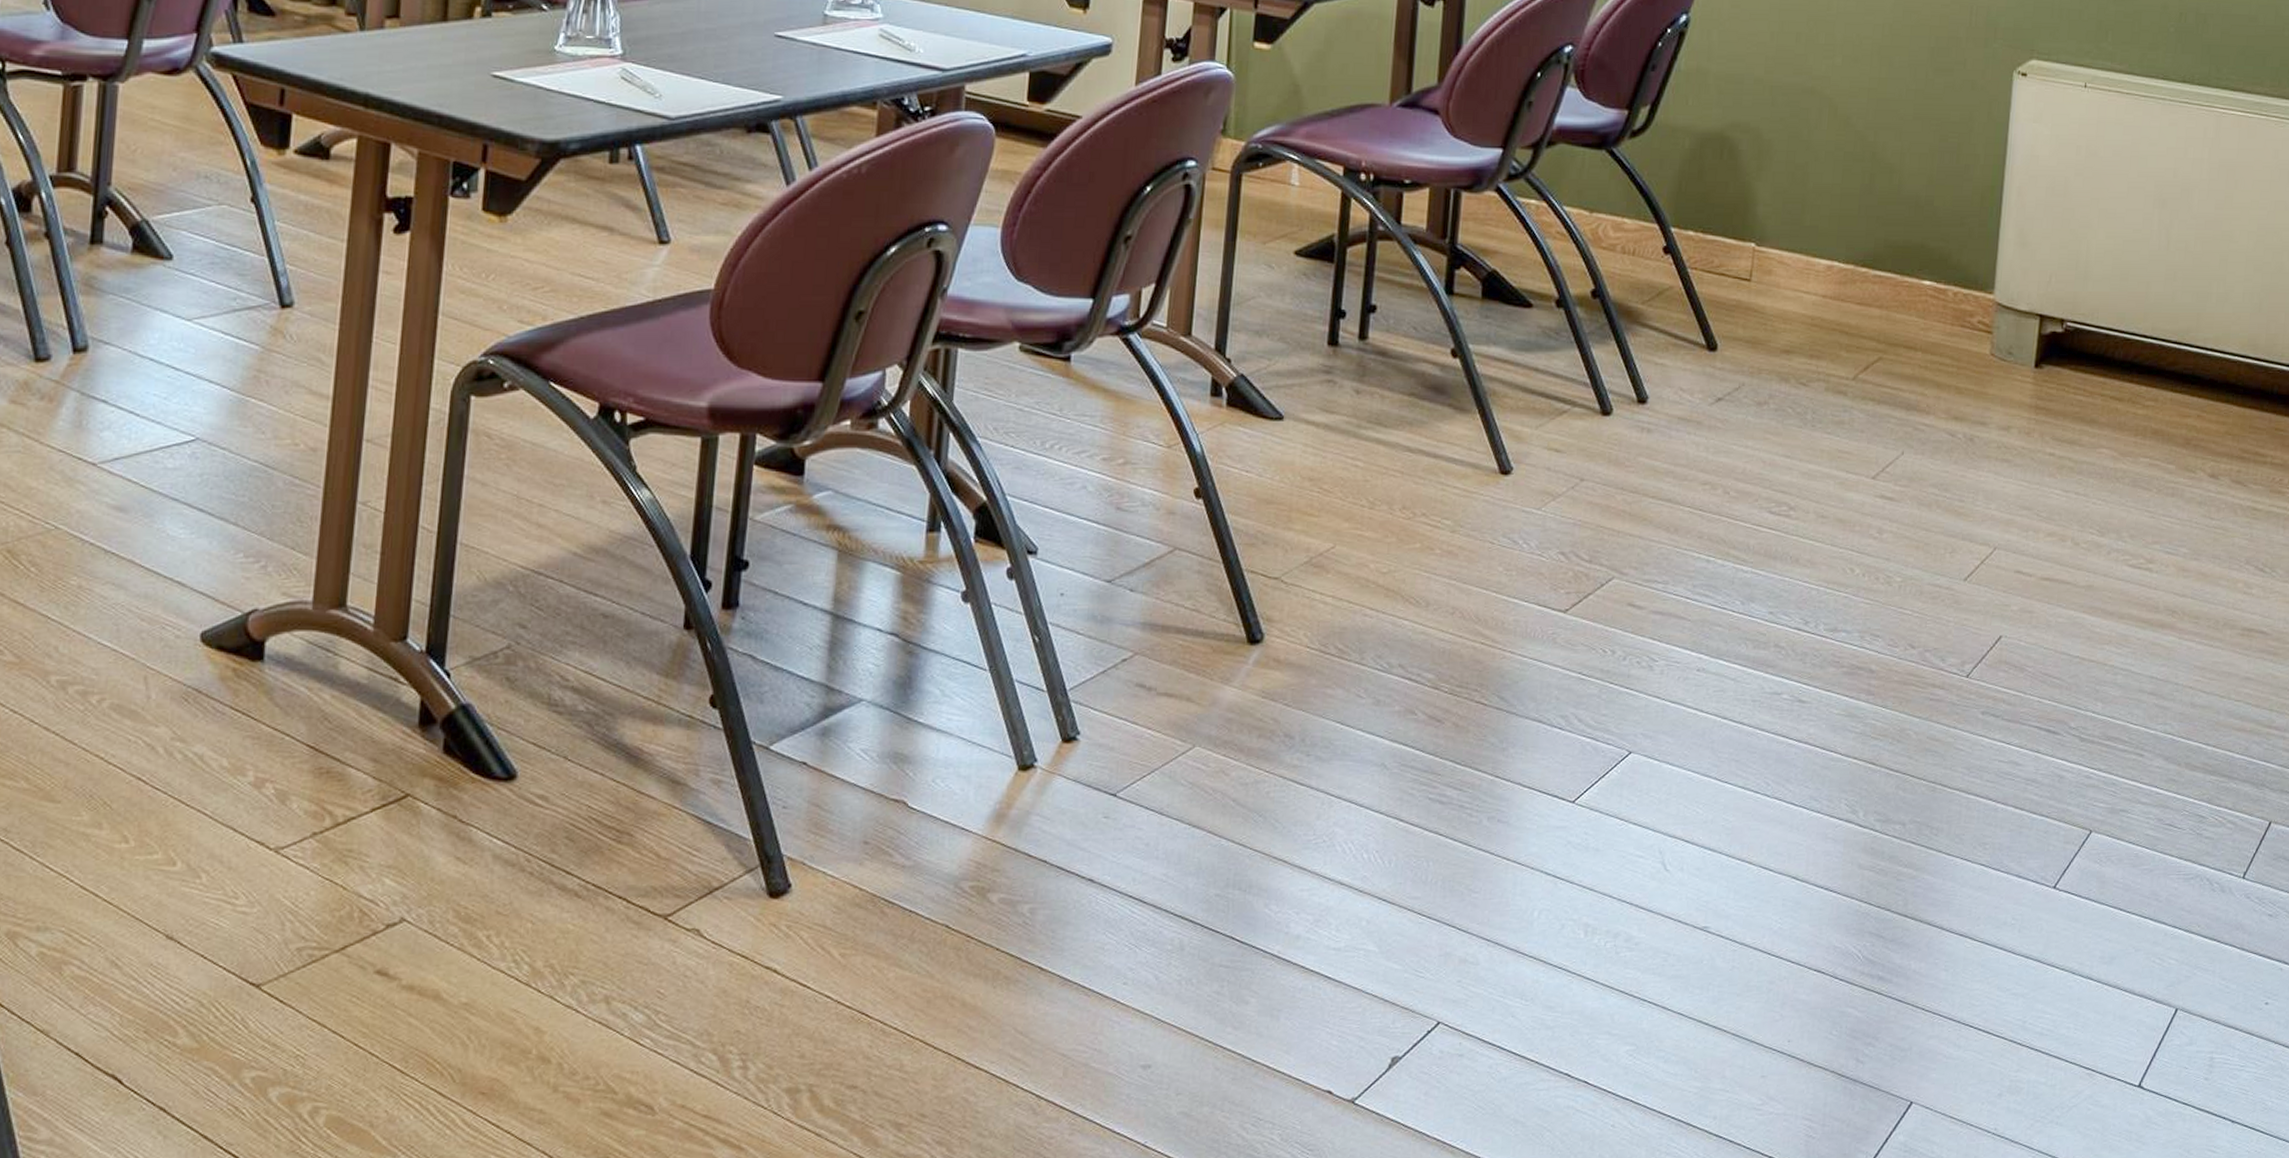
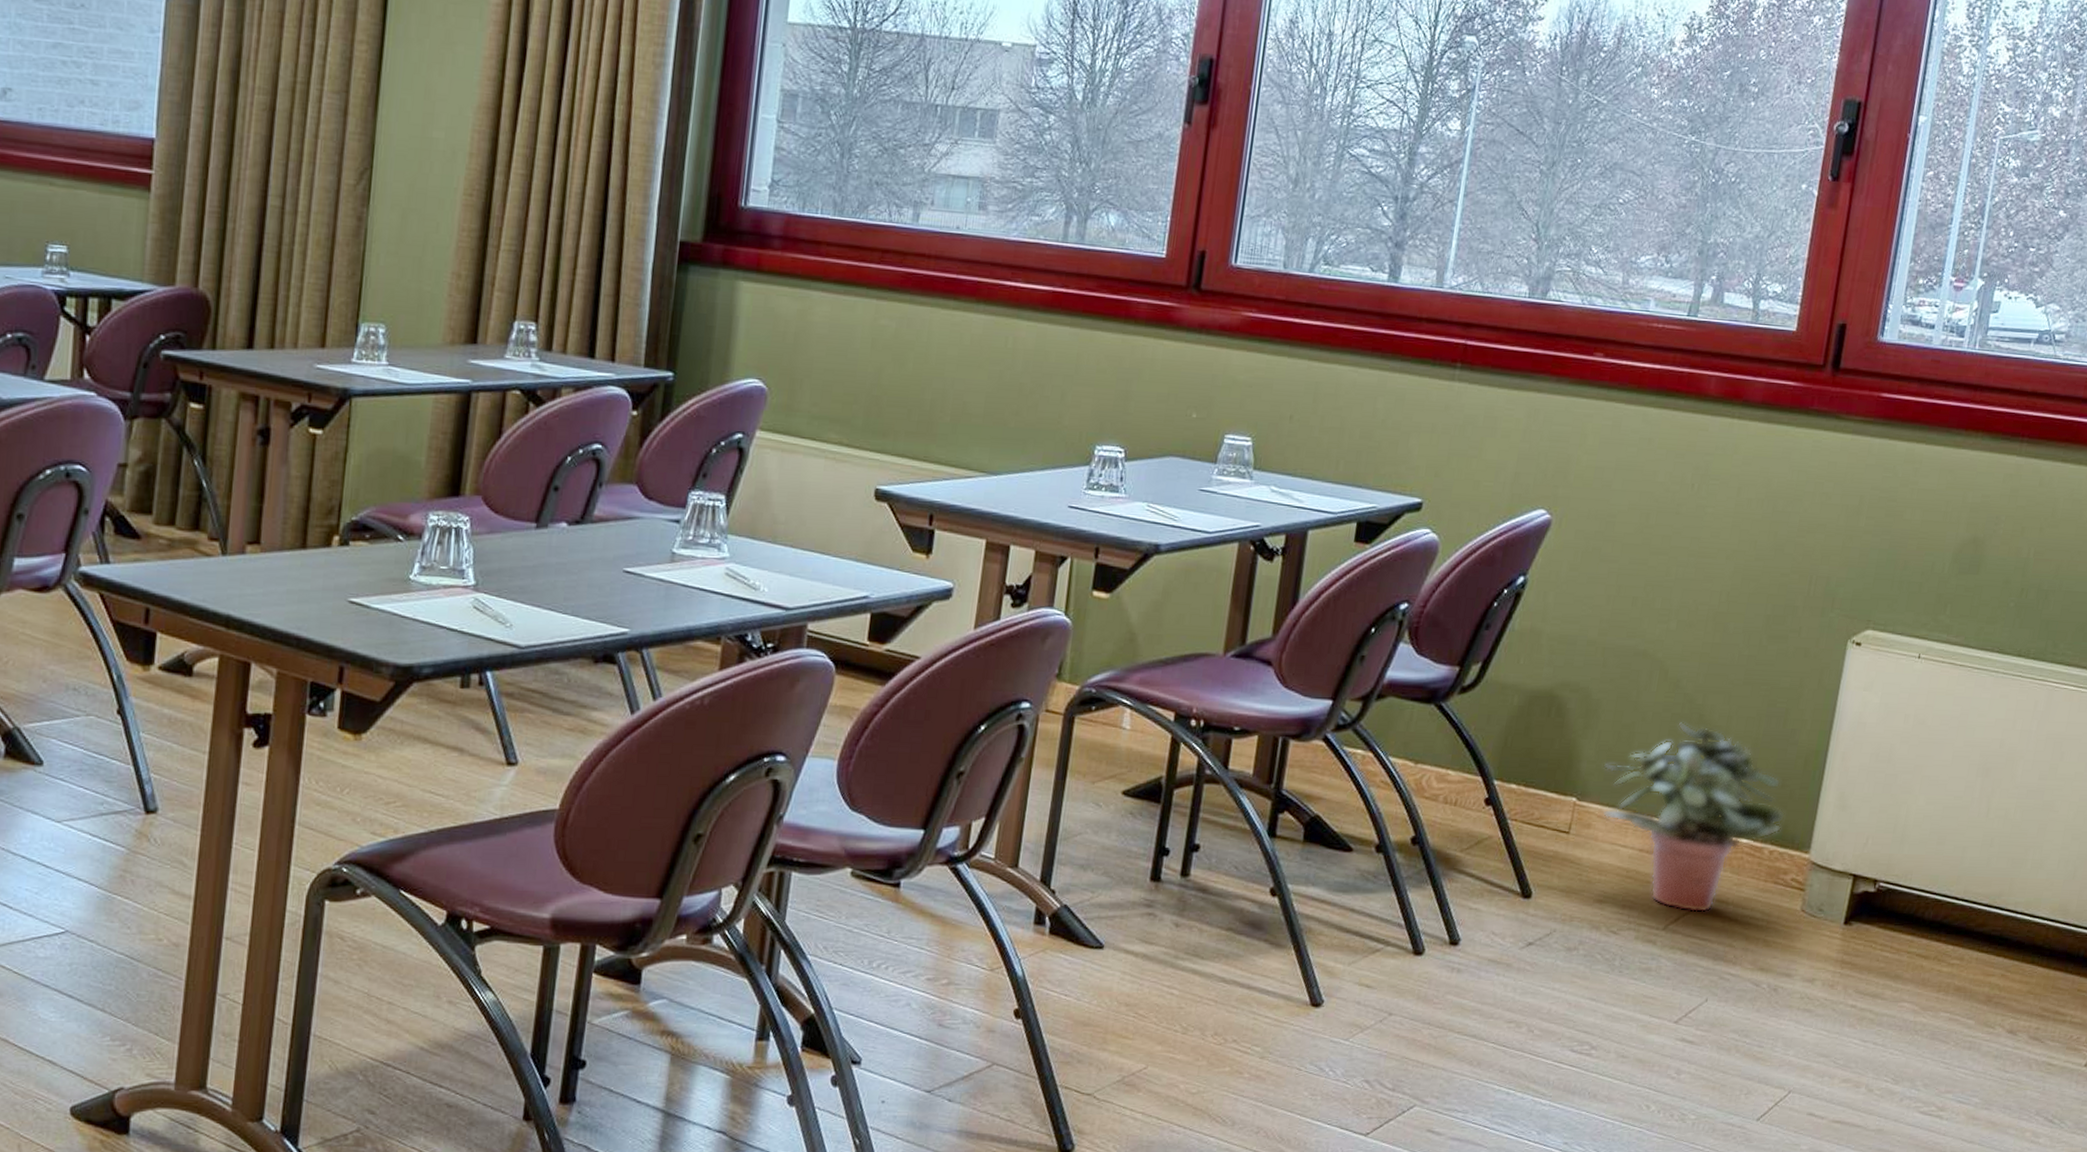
potted plant: none [1780,159,1967,361] -> present [1602,721,1786,913]

